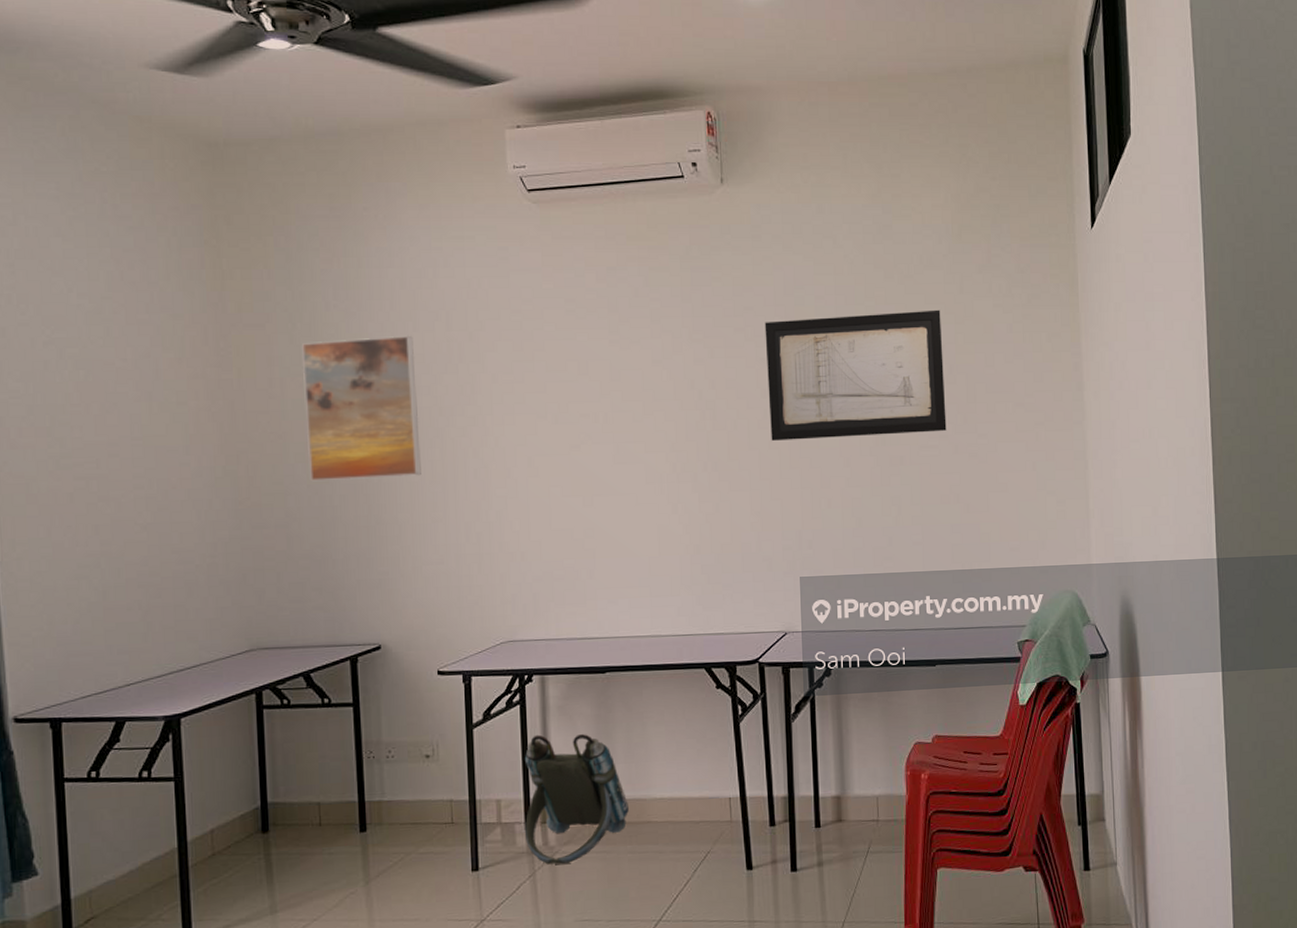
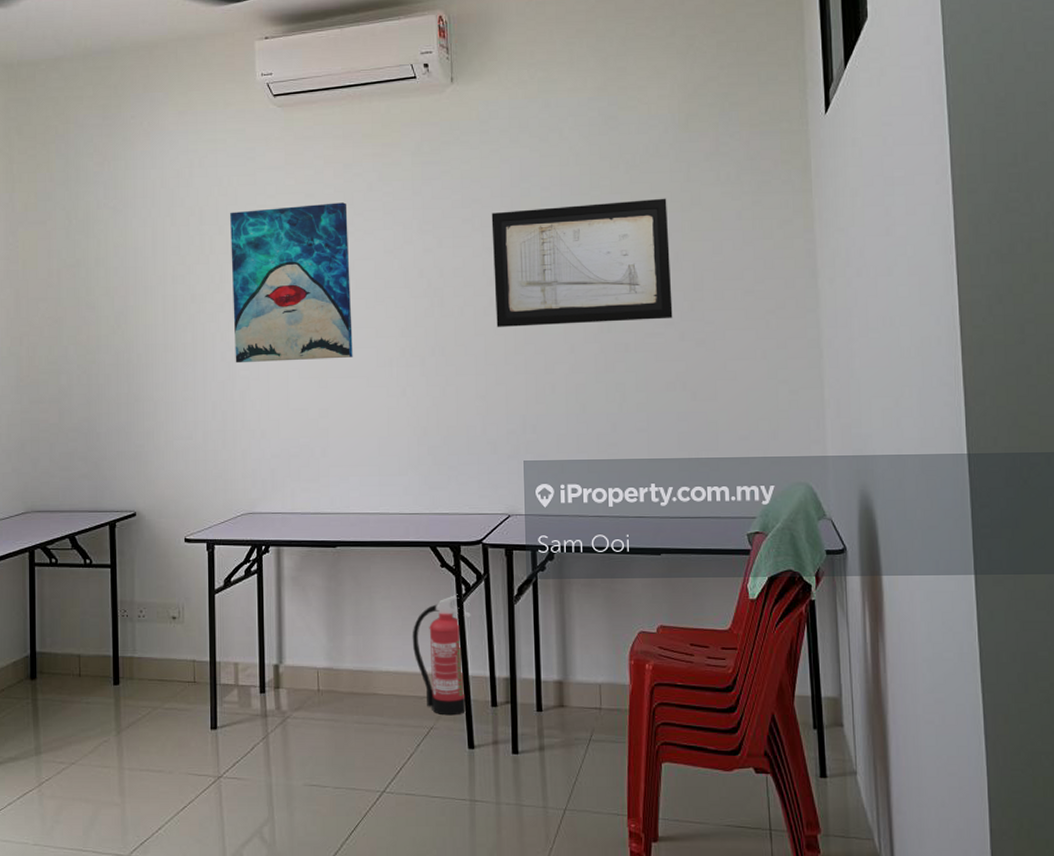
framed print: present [302,335,421,482] -> none [77,229,175,362]
wall art: none [481,308,620,481] -> present [230,202,353,363]
backpack: present [524,734,629,865] -> none [259,603,356,729]
fire extinguisher: none [687,715,748,839] -> present [412,594,471,716]

